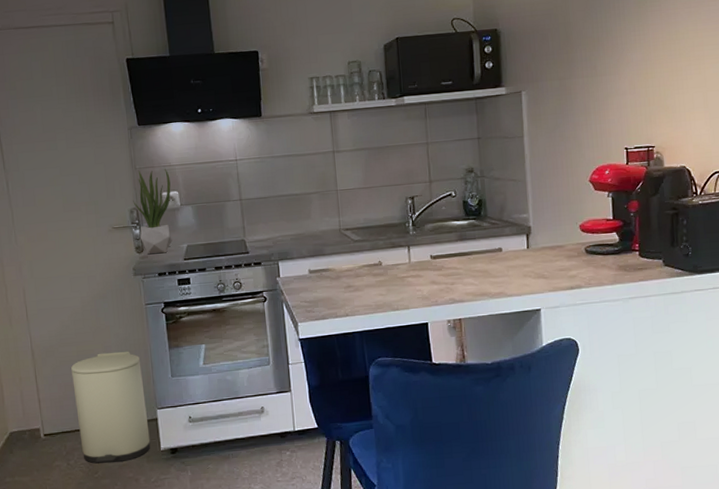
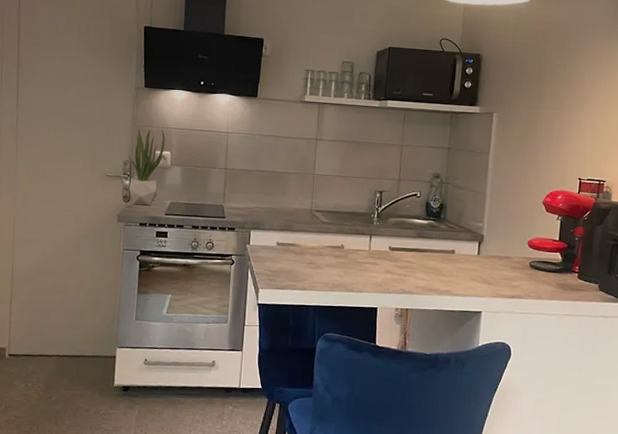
pedal bin: present [71,351,150,464] -> none [41,287,110,391]

